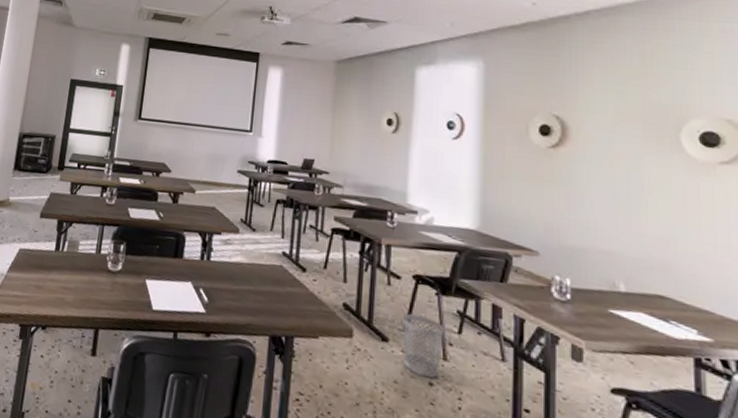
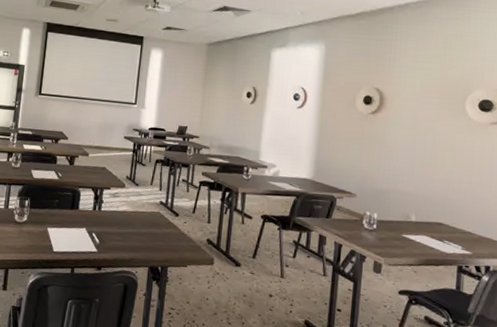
wastebasket: present [402,313,445,379] -> none [251,244,283,292]

